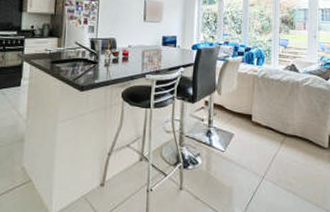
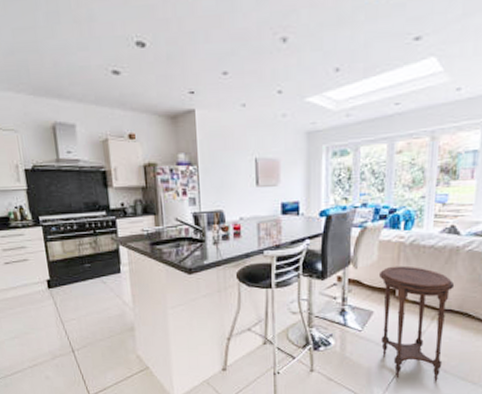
side table: none [237,94,297,204] -> present [378,265,455,382]

